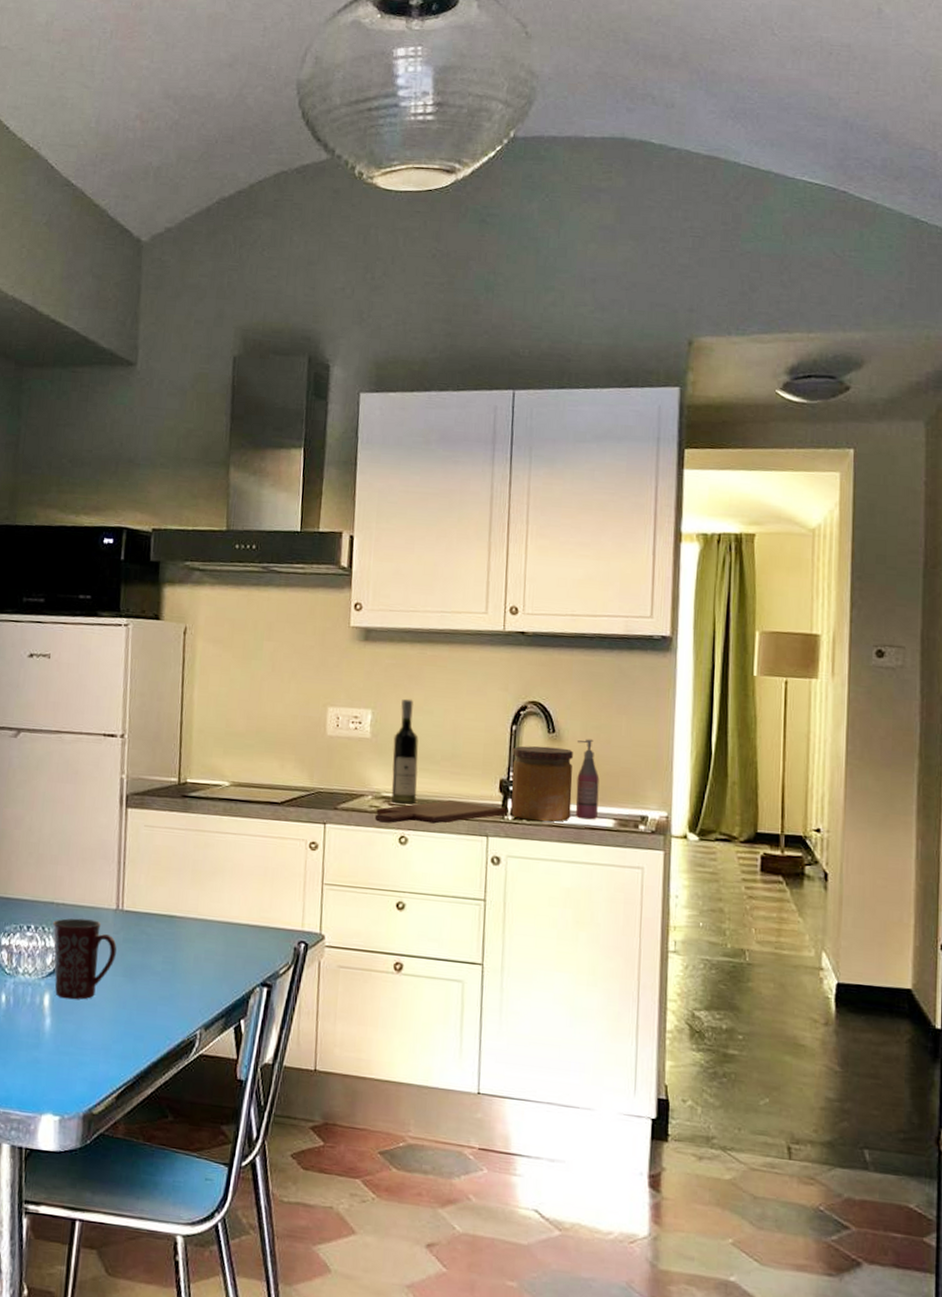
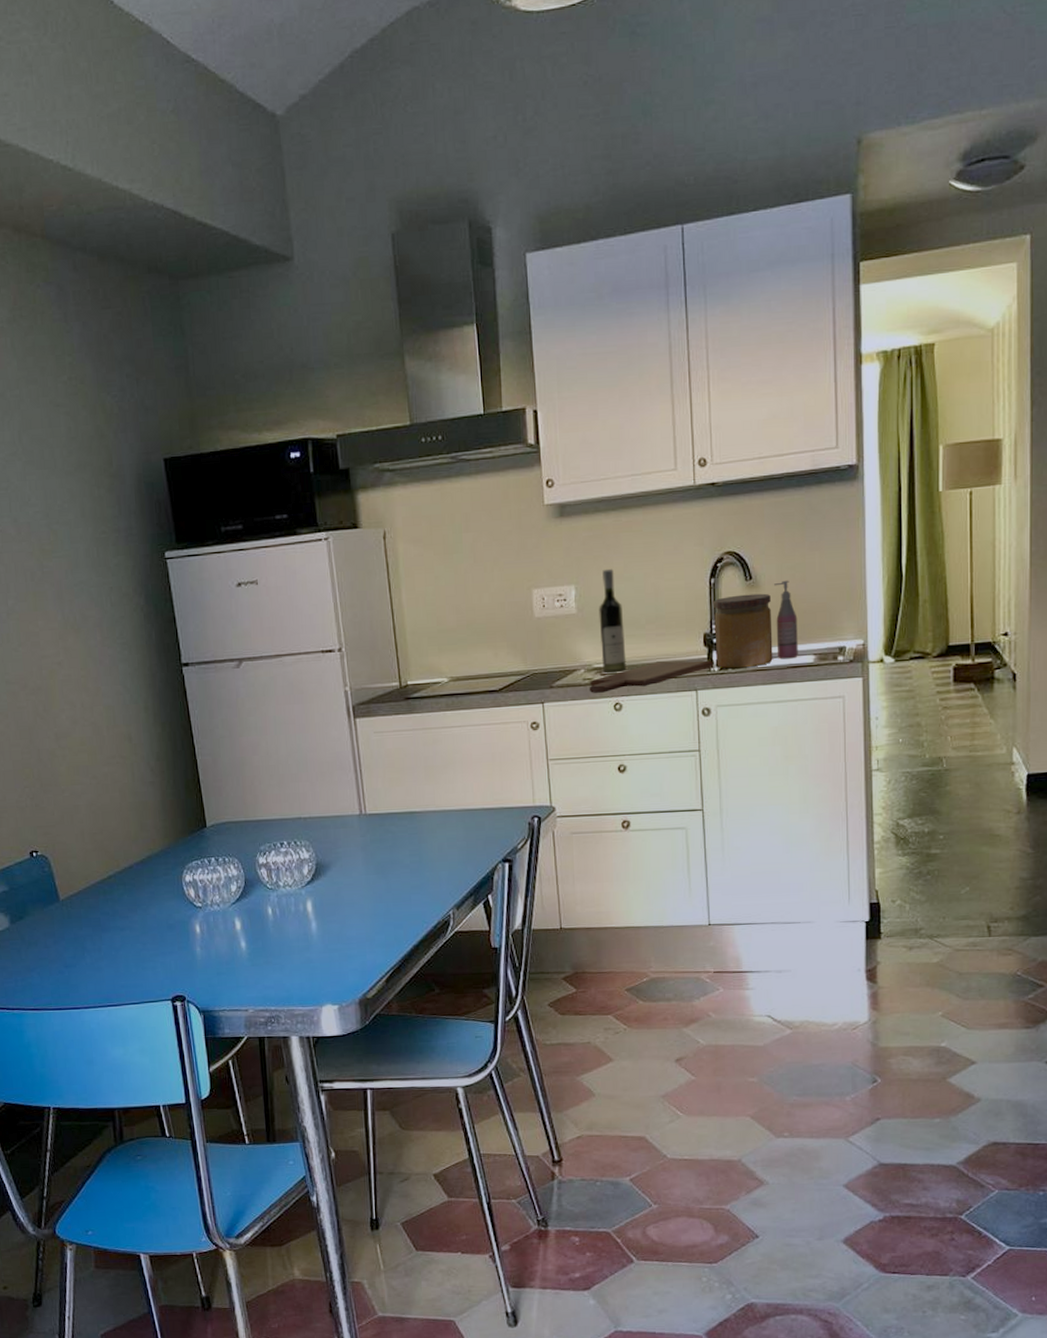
mug: present [52,918,117,1000] -> none [302,827,366,903]

